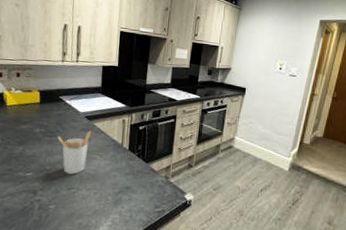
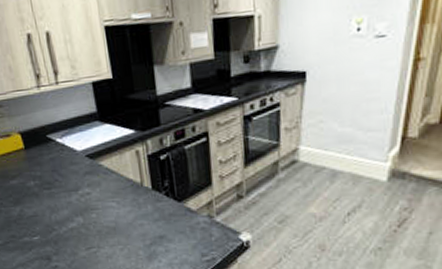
utensil holder: present [58,130,92,175] -> none [58,172,102,231]

